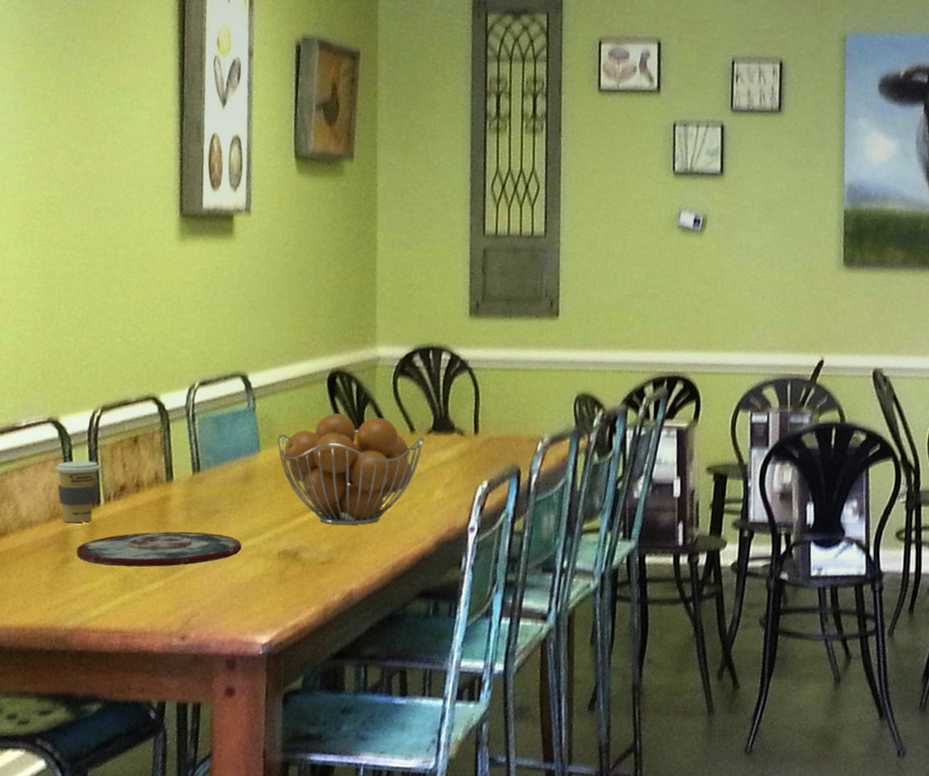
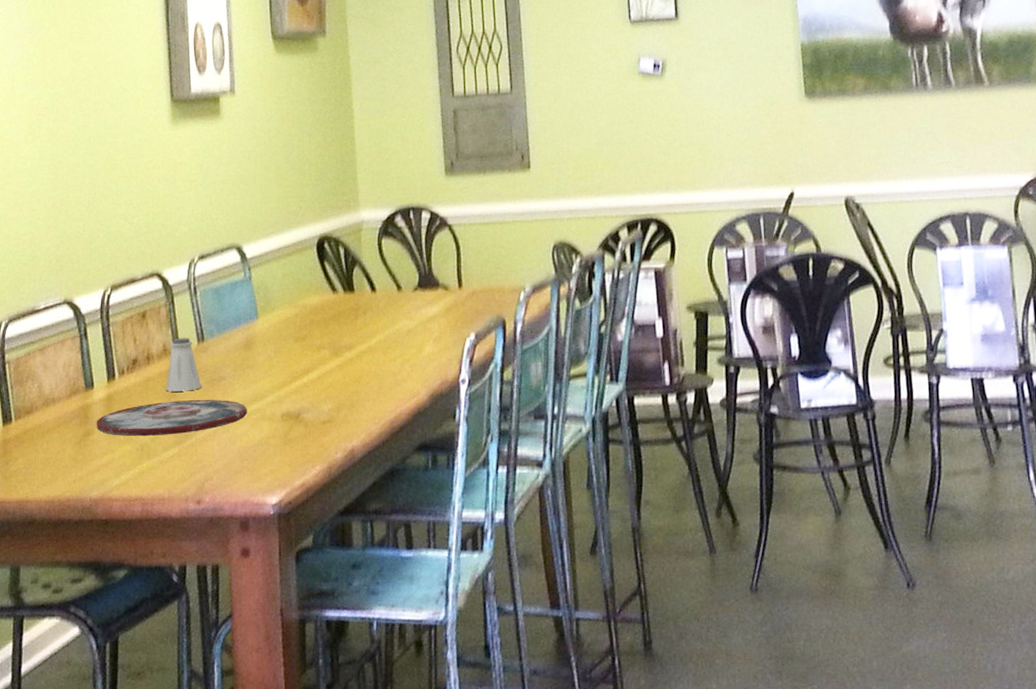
coffee cup: present [54,460,101,523] -> none [71,337,114,398]
saltshaker: none [155,466,195,523] -> present [166,338,202,392]
fruit basket: present [277,413,423,526] -> none [273,277,410,385]

